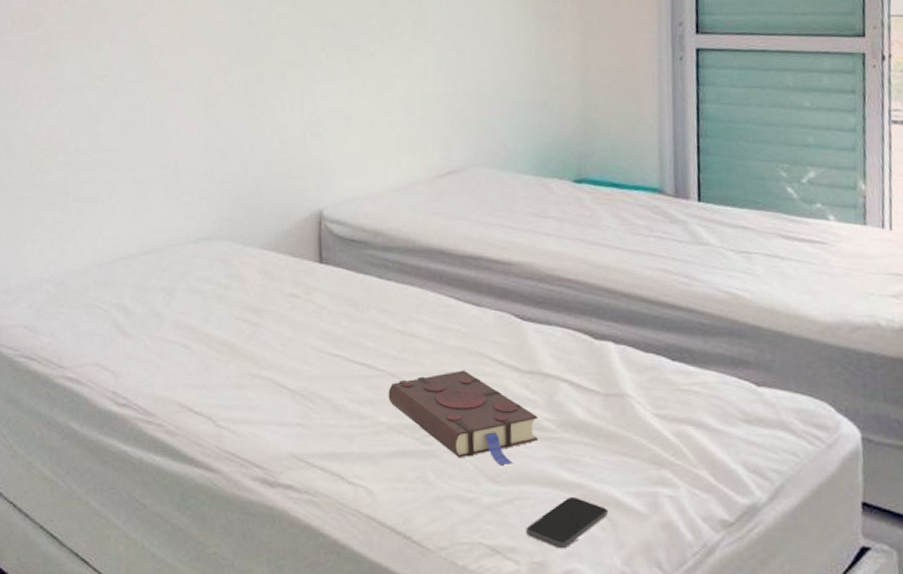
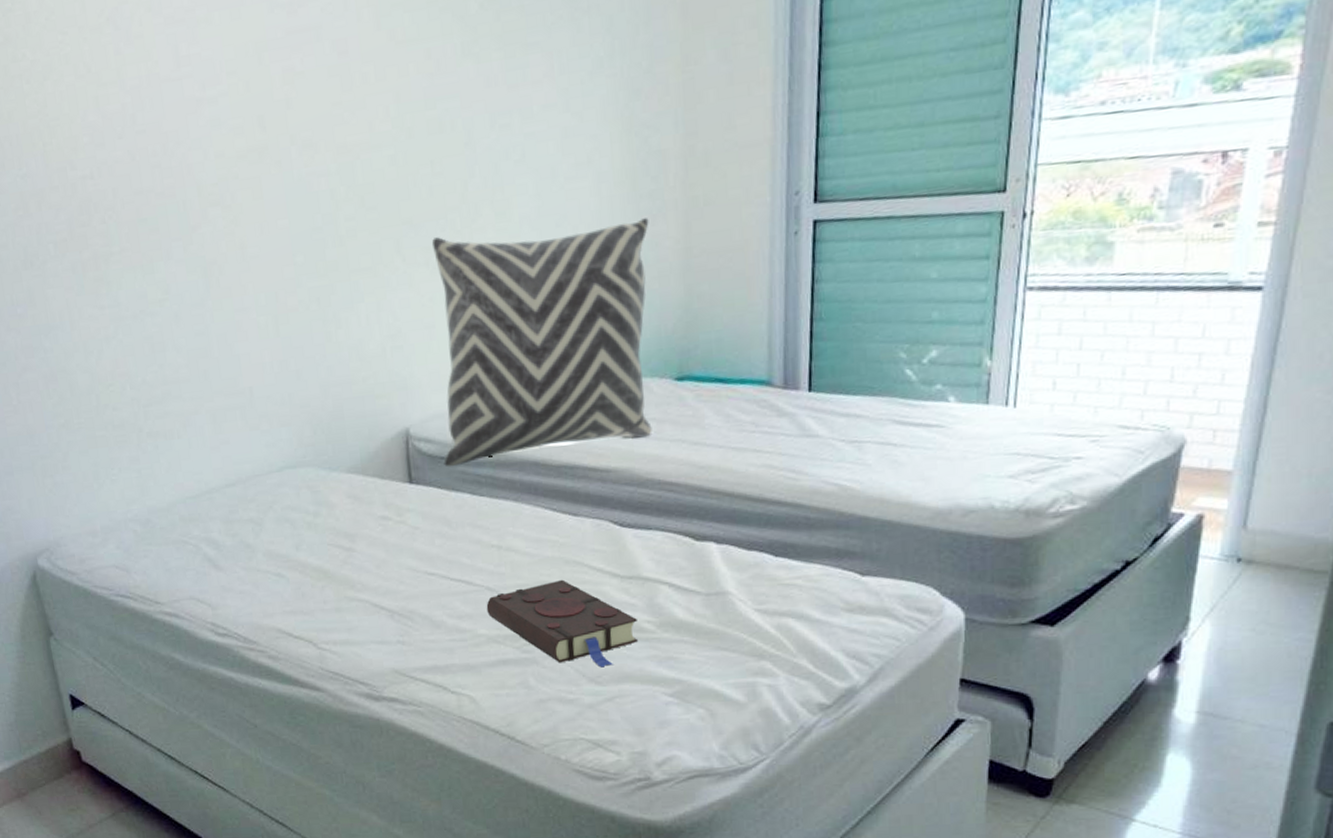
pillow: none [353,36,553,250] -> present [431,218,652,467]
smartphone: present [526,497,608,549] -> none [626,692,707,739]

